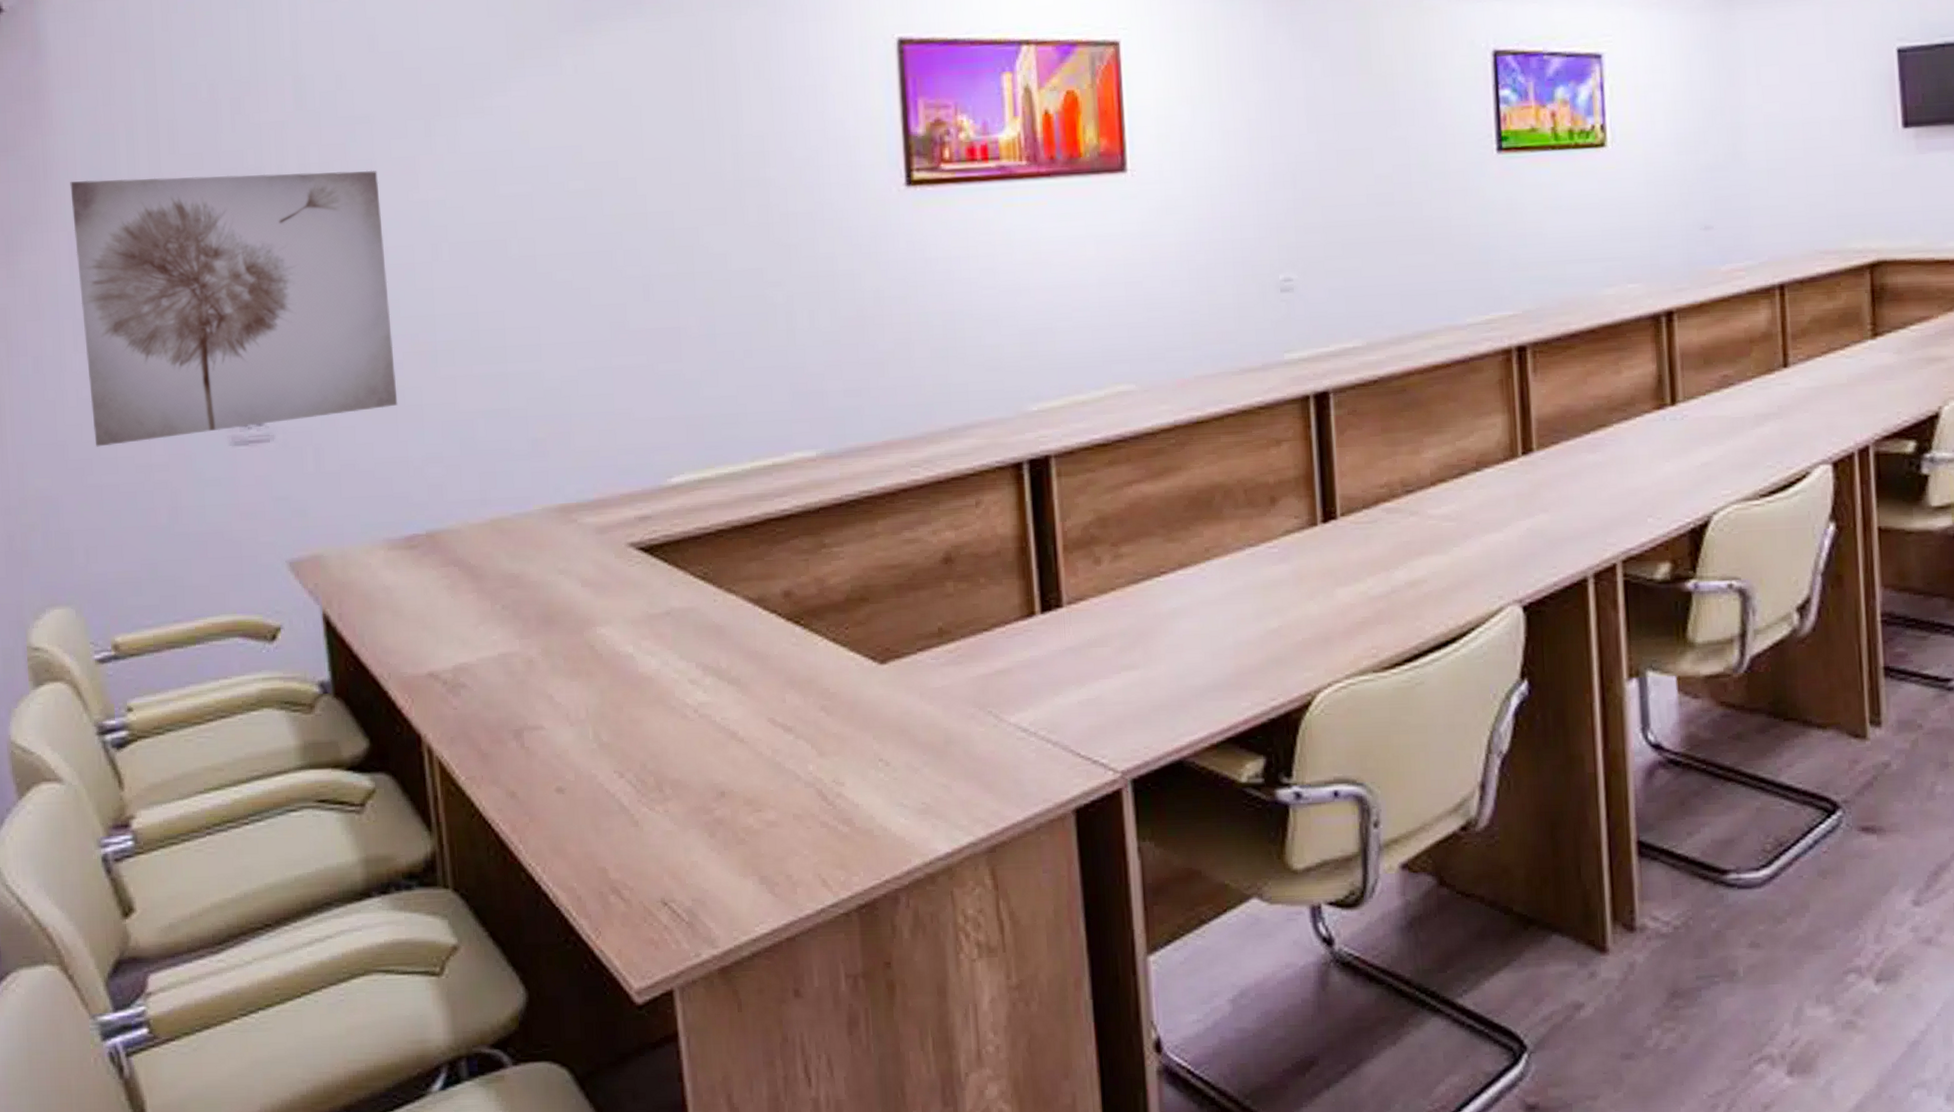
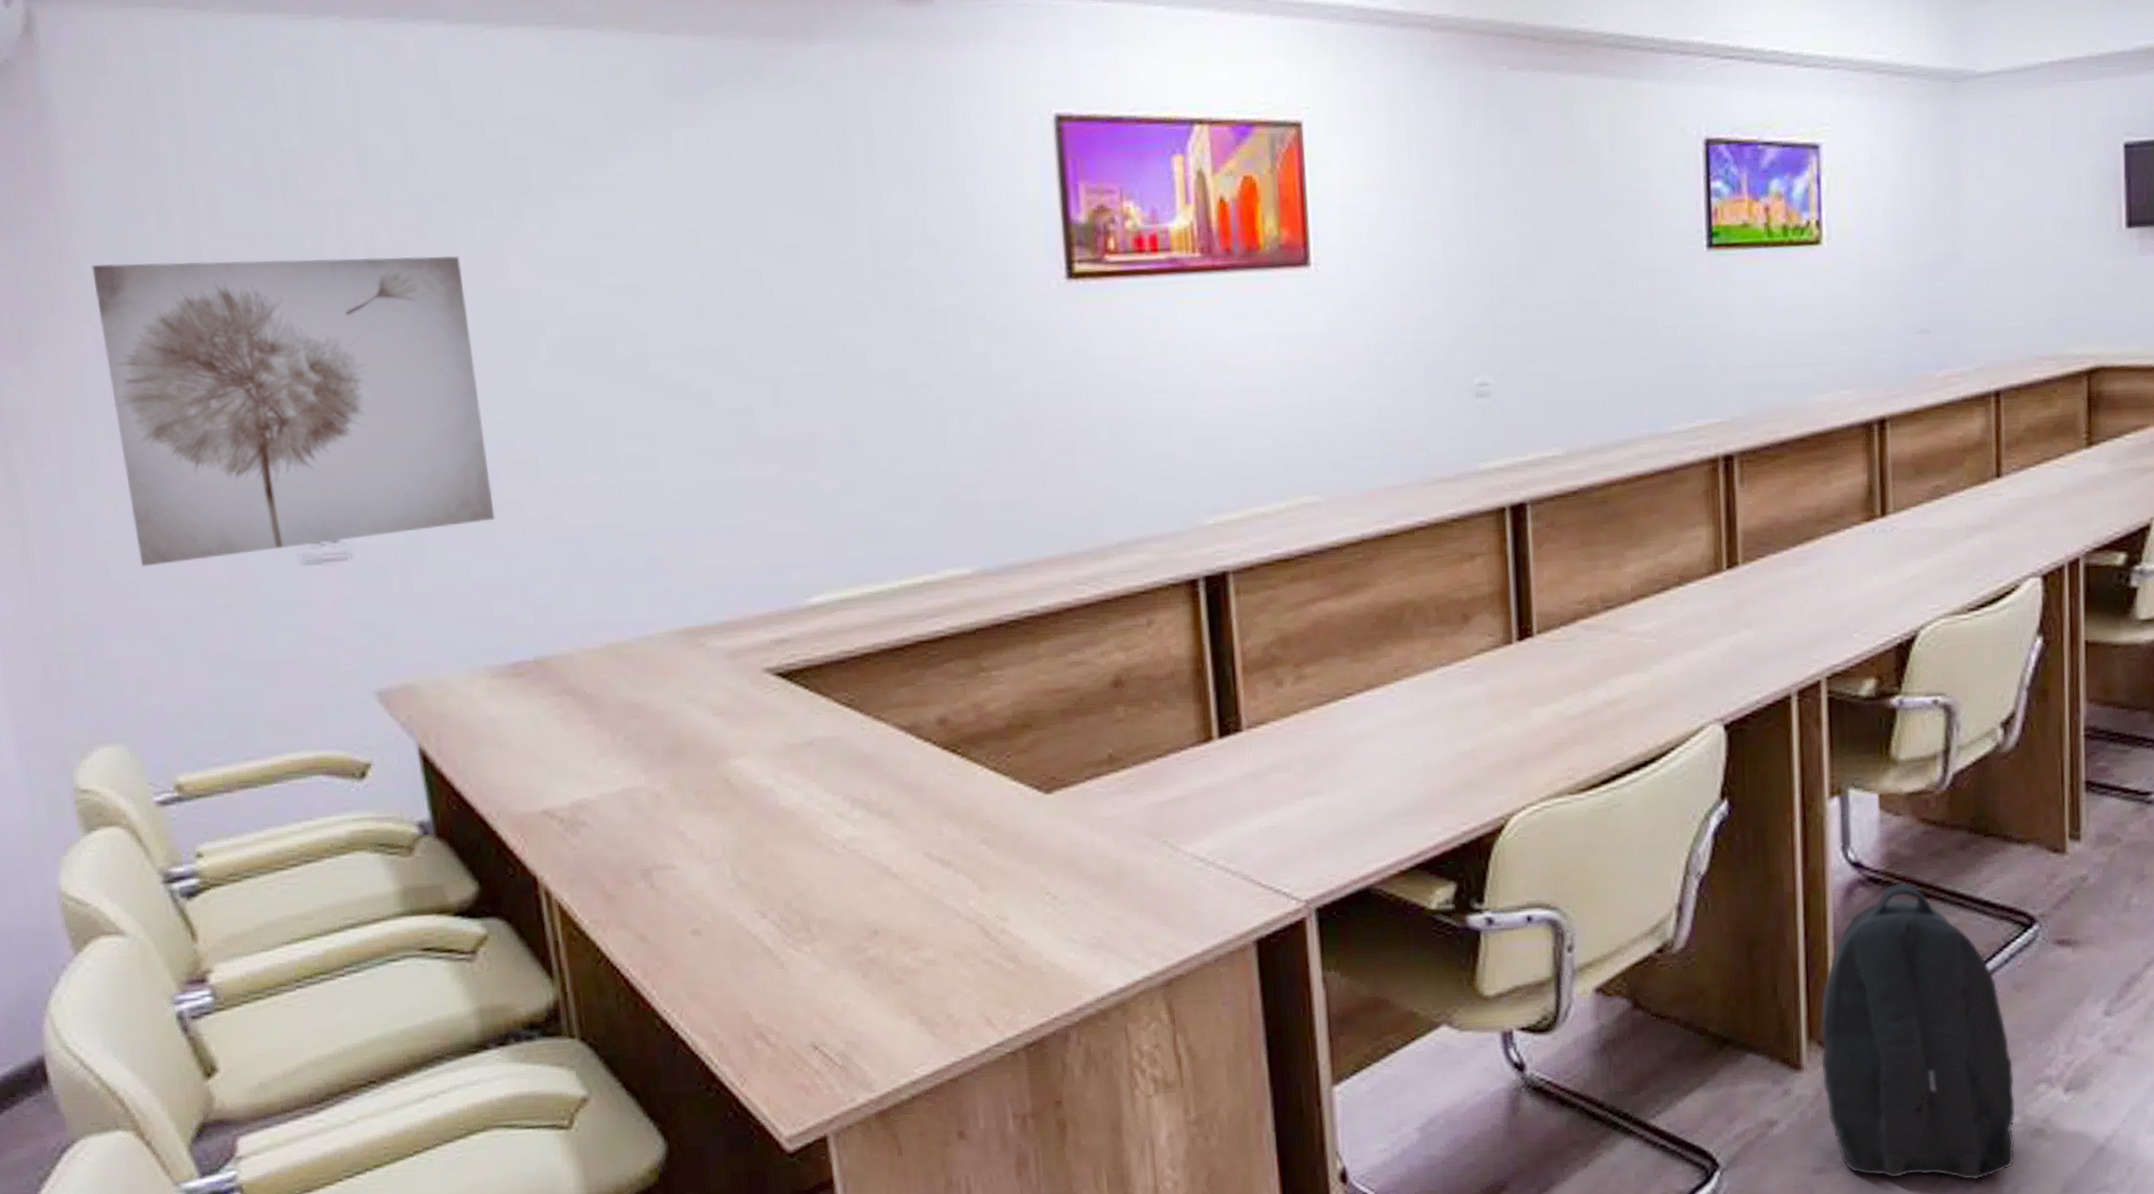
backpack: none [1624,765,1827,1072] -> present [1820,882,2016,1180]

